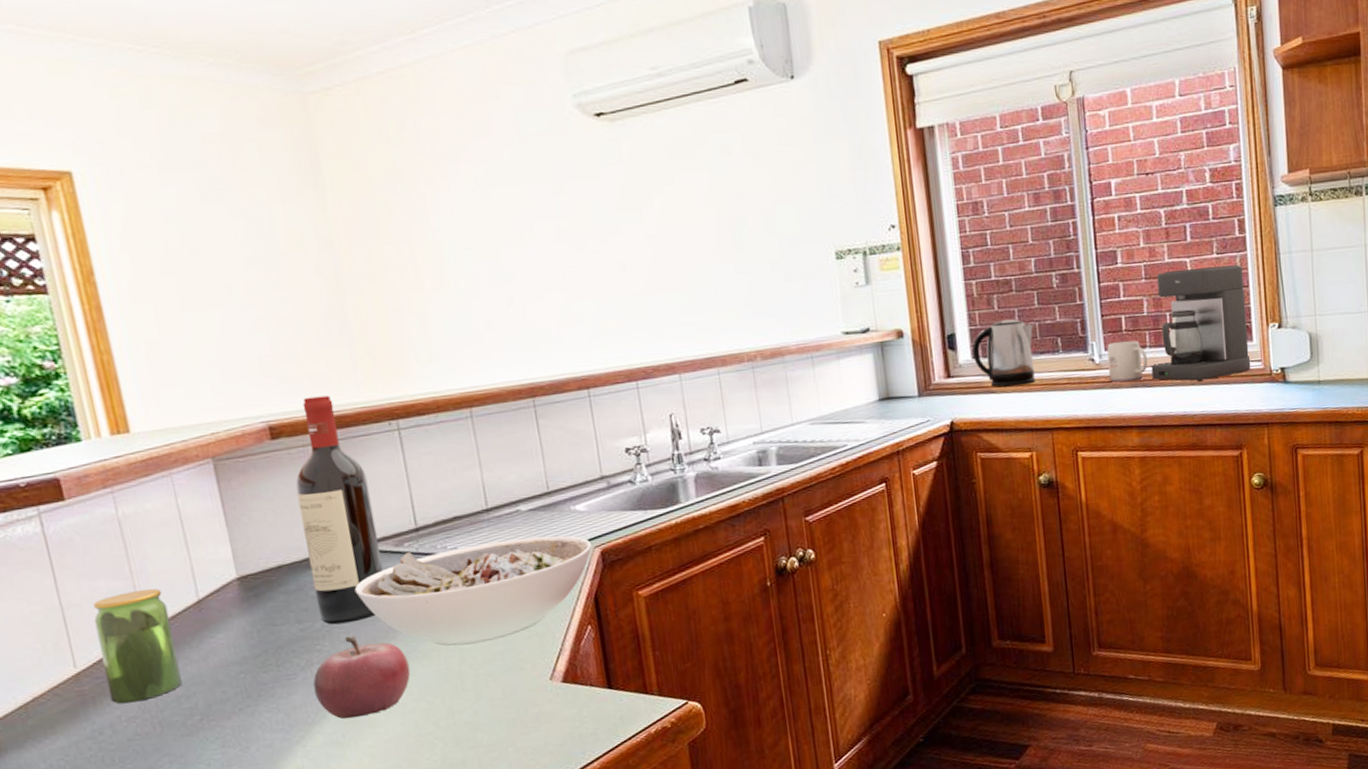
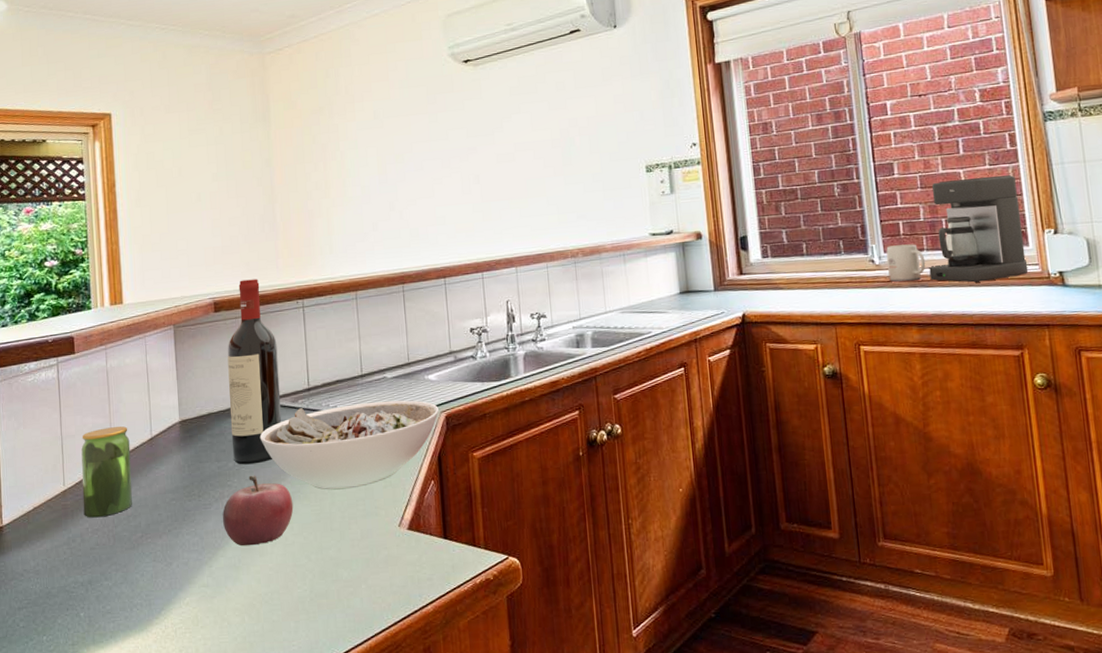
kettle: present [972,319,1036,388] -> none [761,223,820,285]

